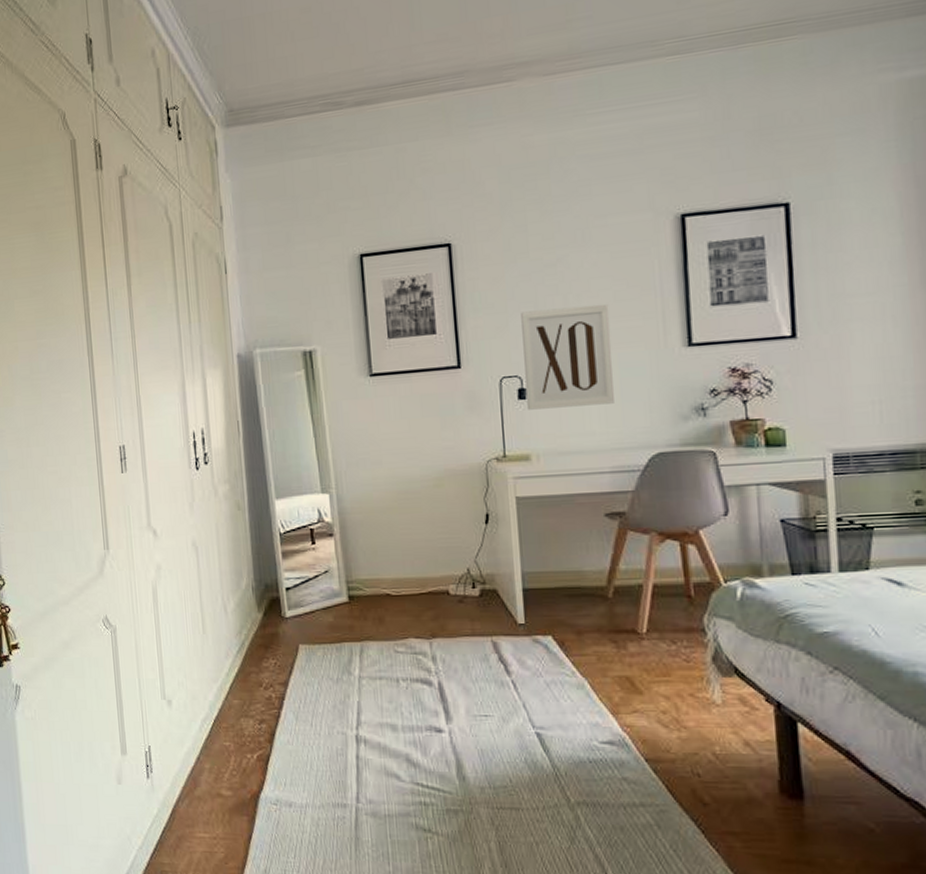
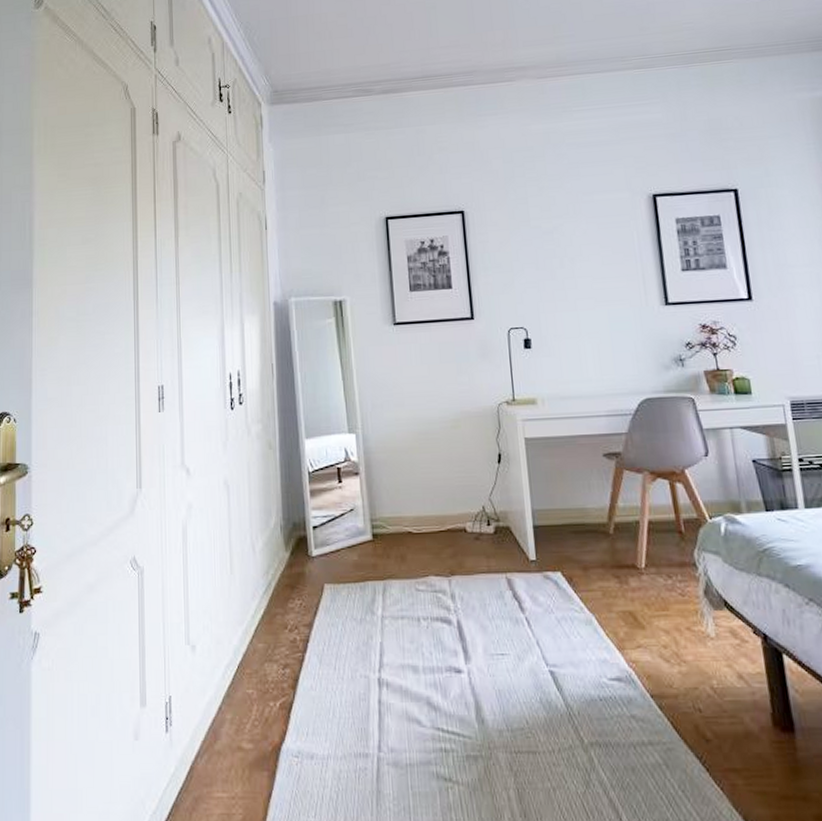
wall art: present [521,303,614,410] -> none [524,266,606,358]

